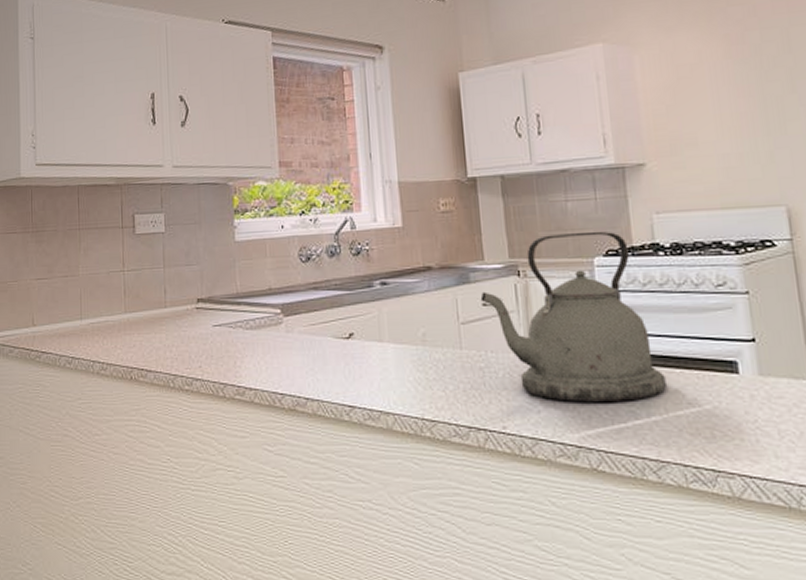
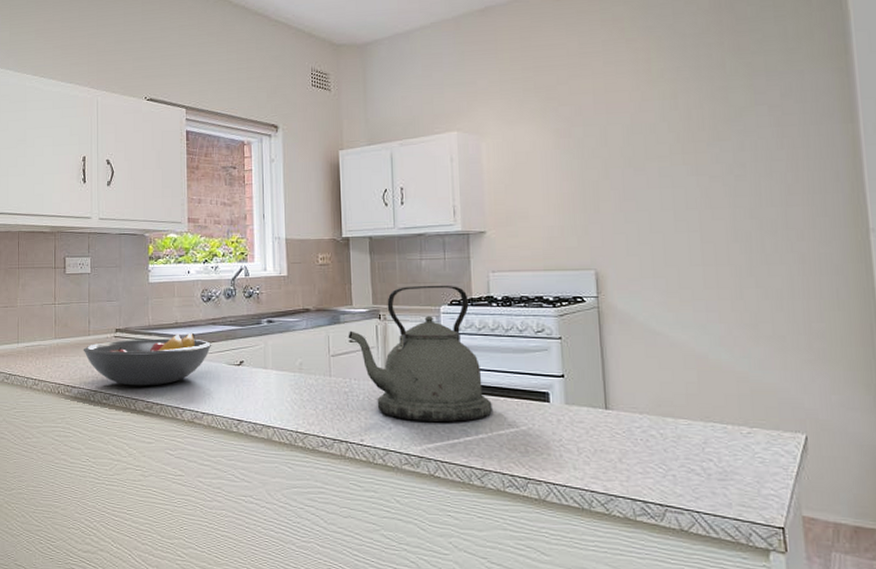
fruit bowl: none [158,300,314,368] -> present [83,332,212,386]

